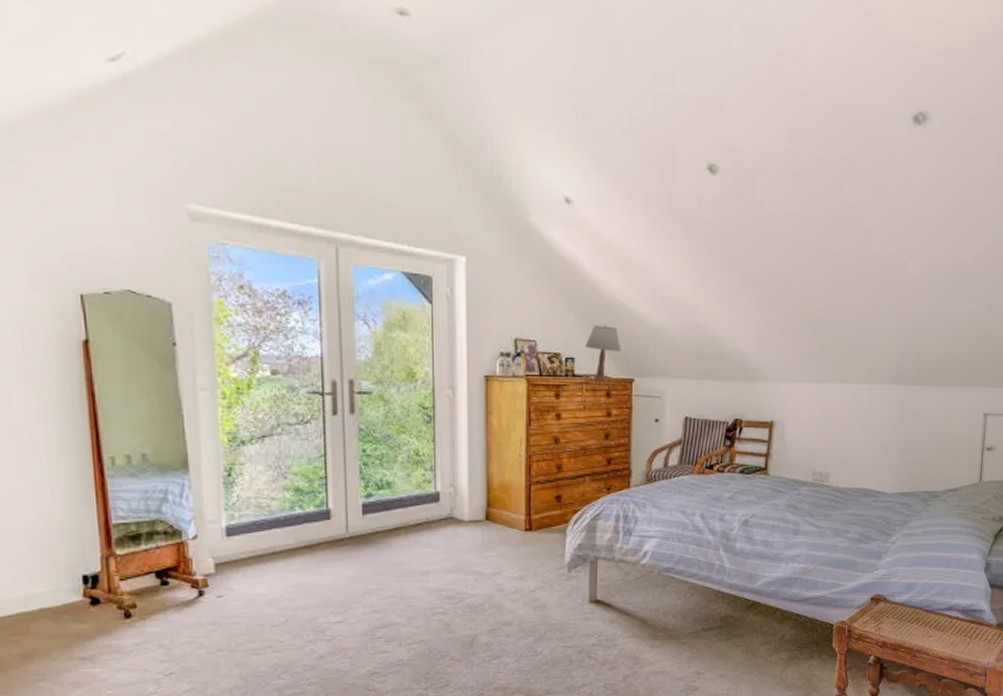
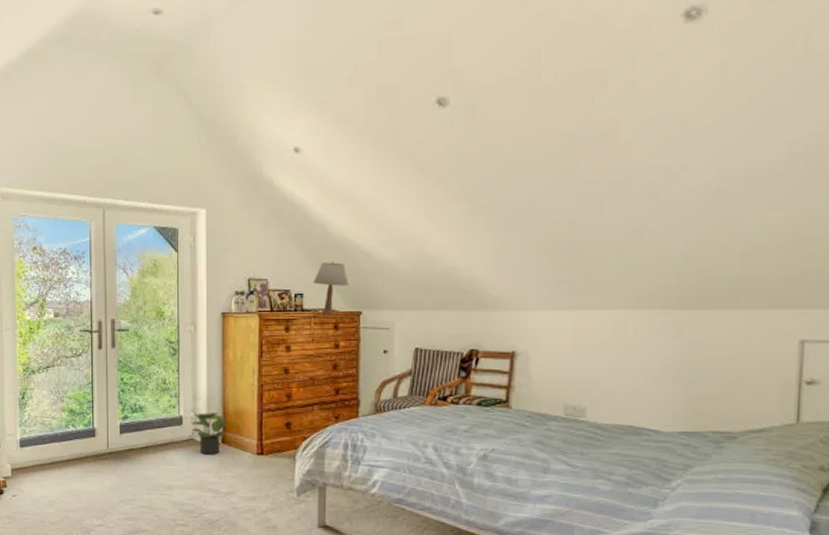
potted plant: none [449,487,492,534] -> present [190,413,227,455]

